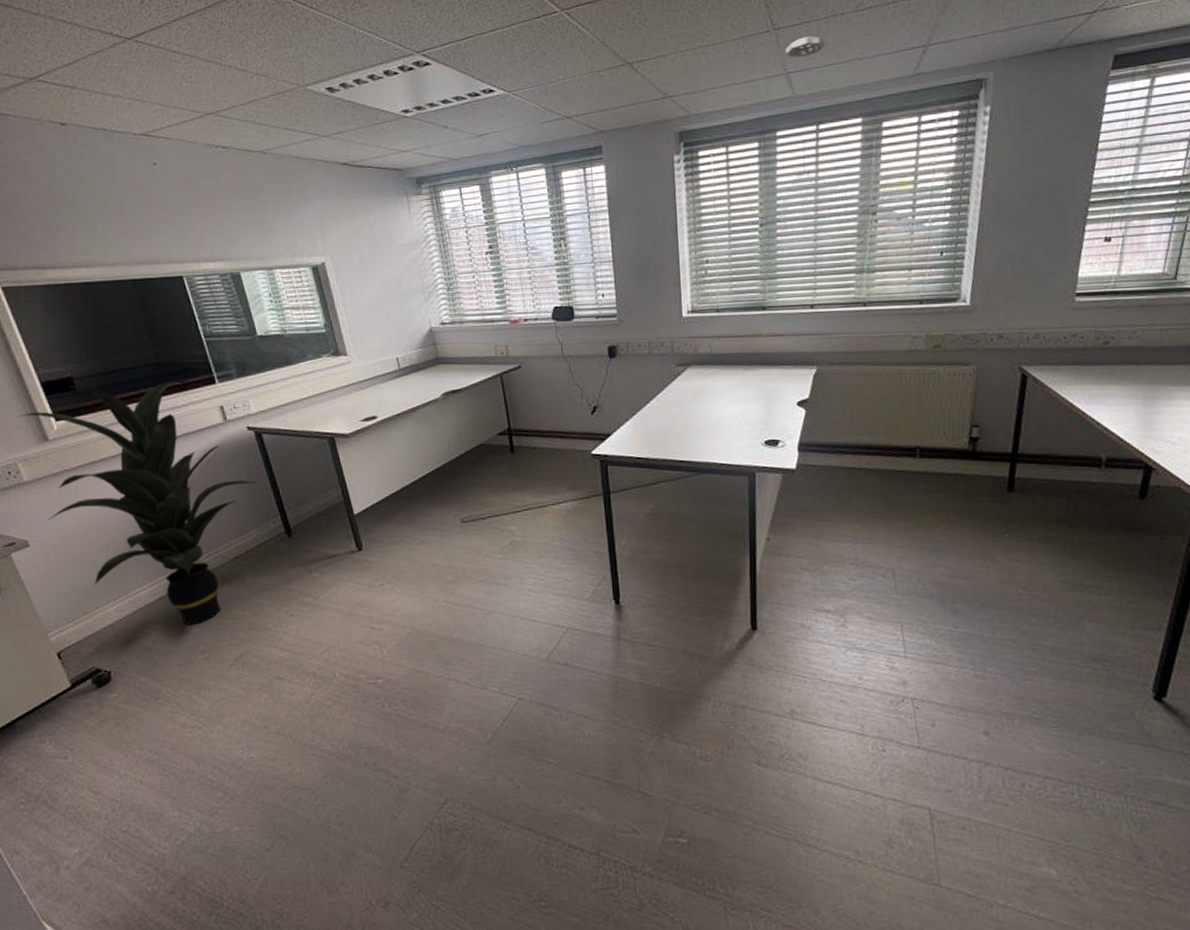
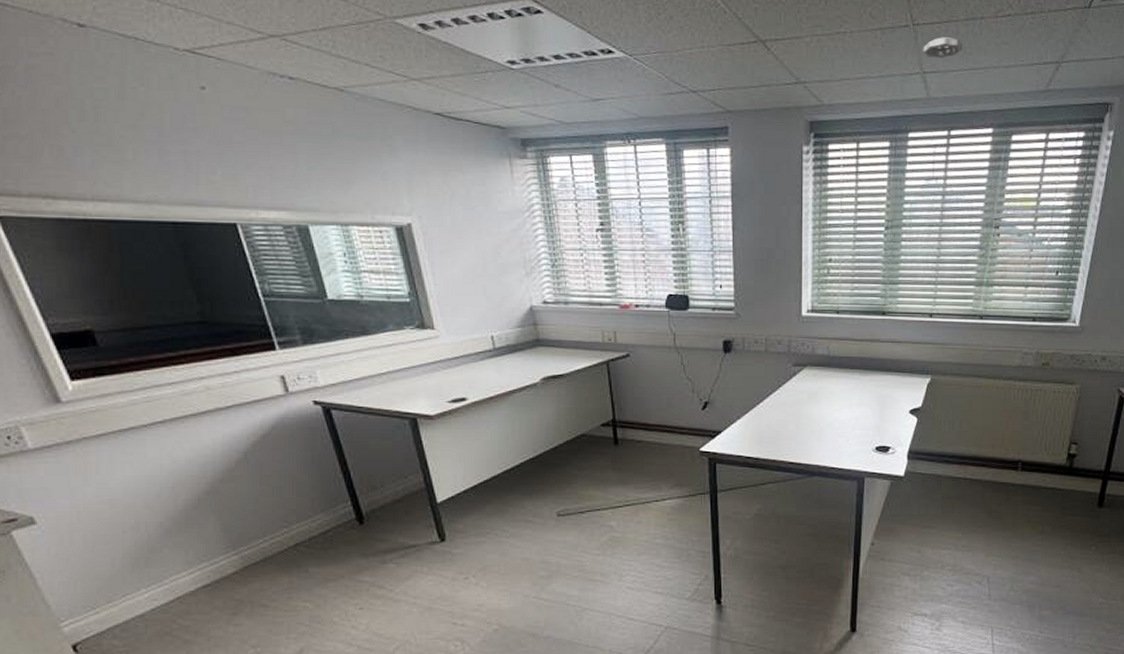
indoor plant: present [18,378,255,625] -> none [20,340,322,617]

